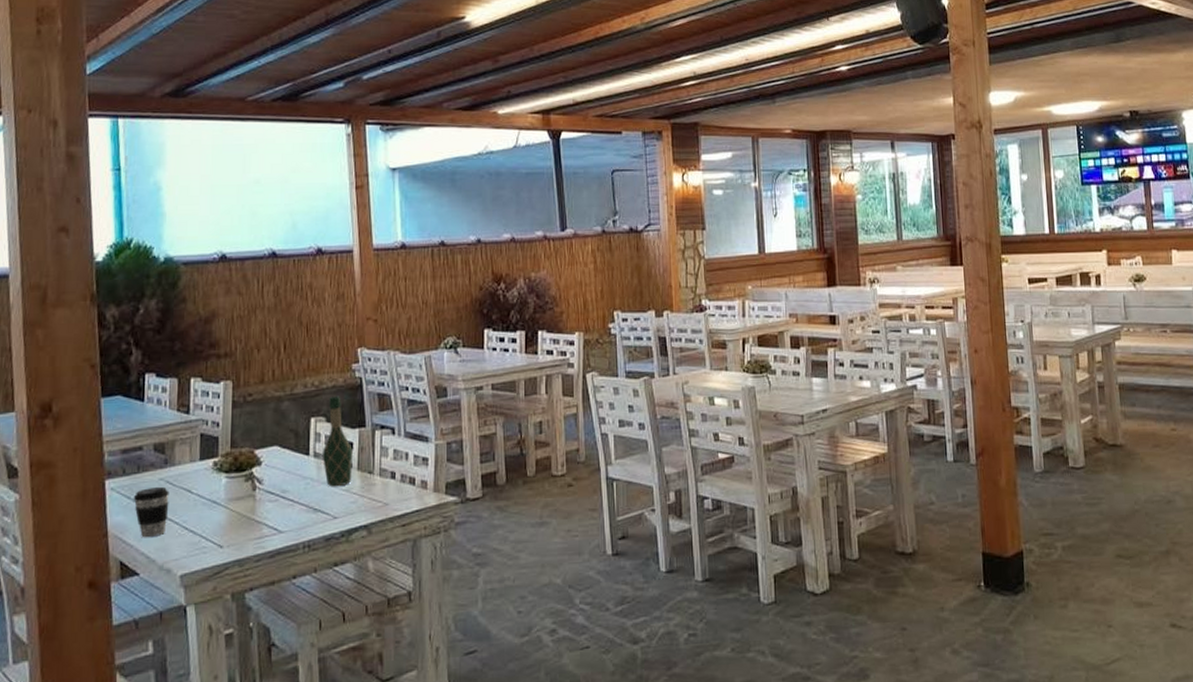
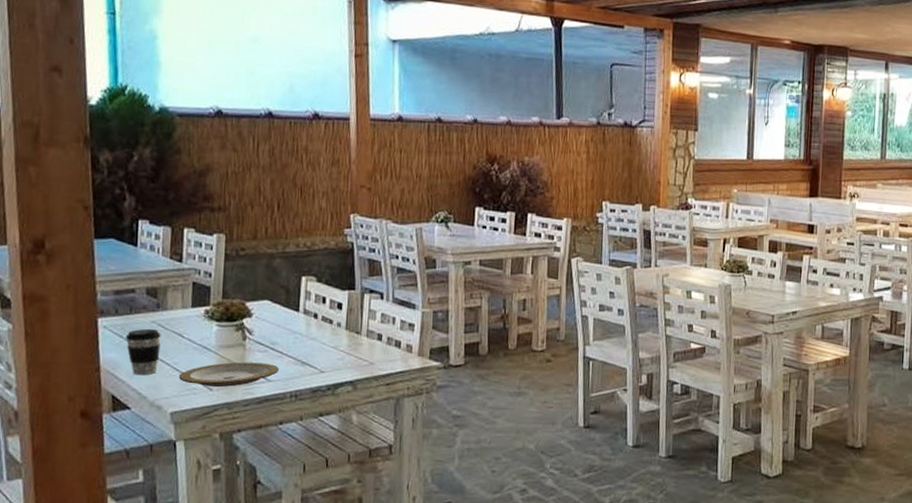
plate: none [187,513,290,543] -> present [178,362,279,387]
wine bottle: present [321,396,353,487] -> none [311,257,342,344]

